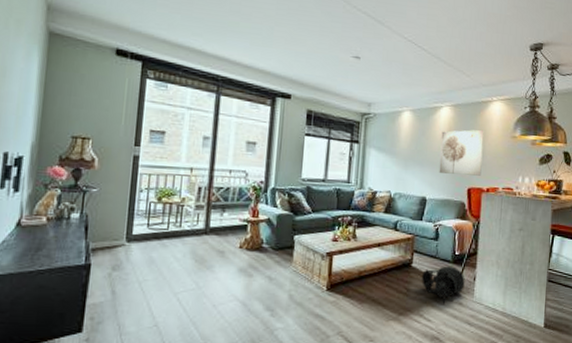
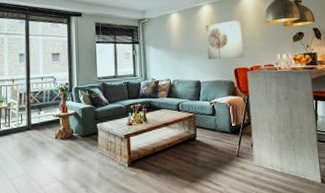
tactical helmet: present [422,266,465,304] -> none [206,136,244,170]

